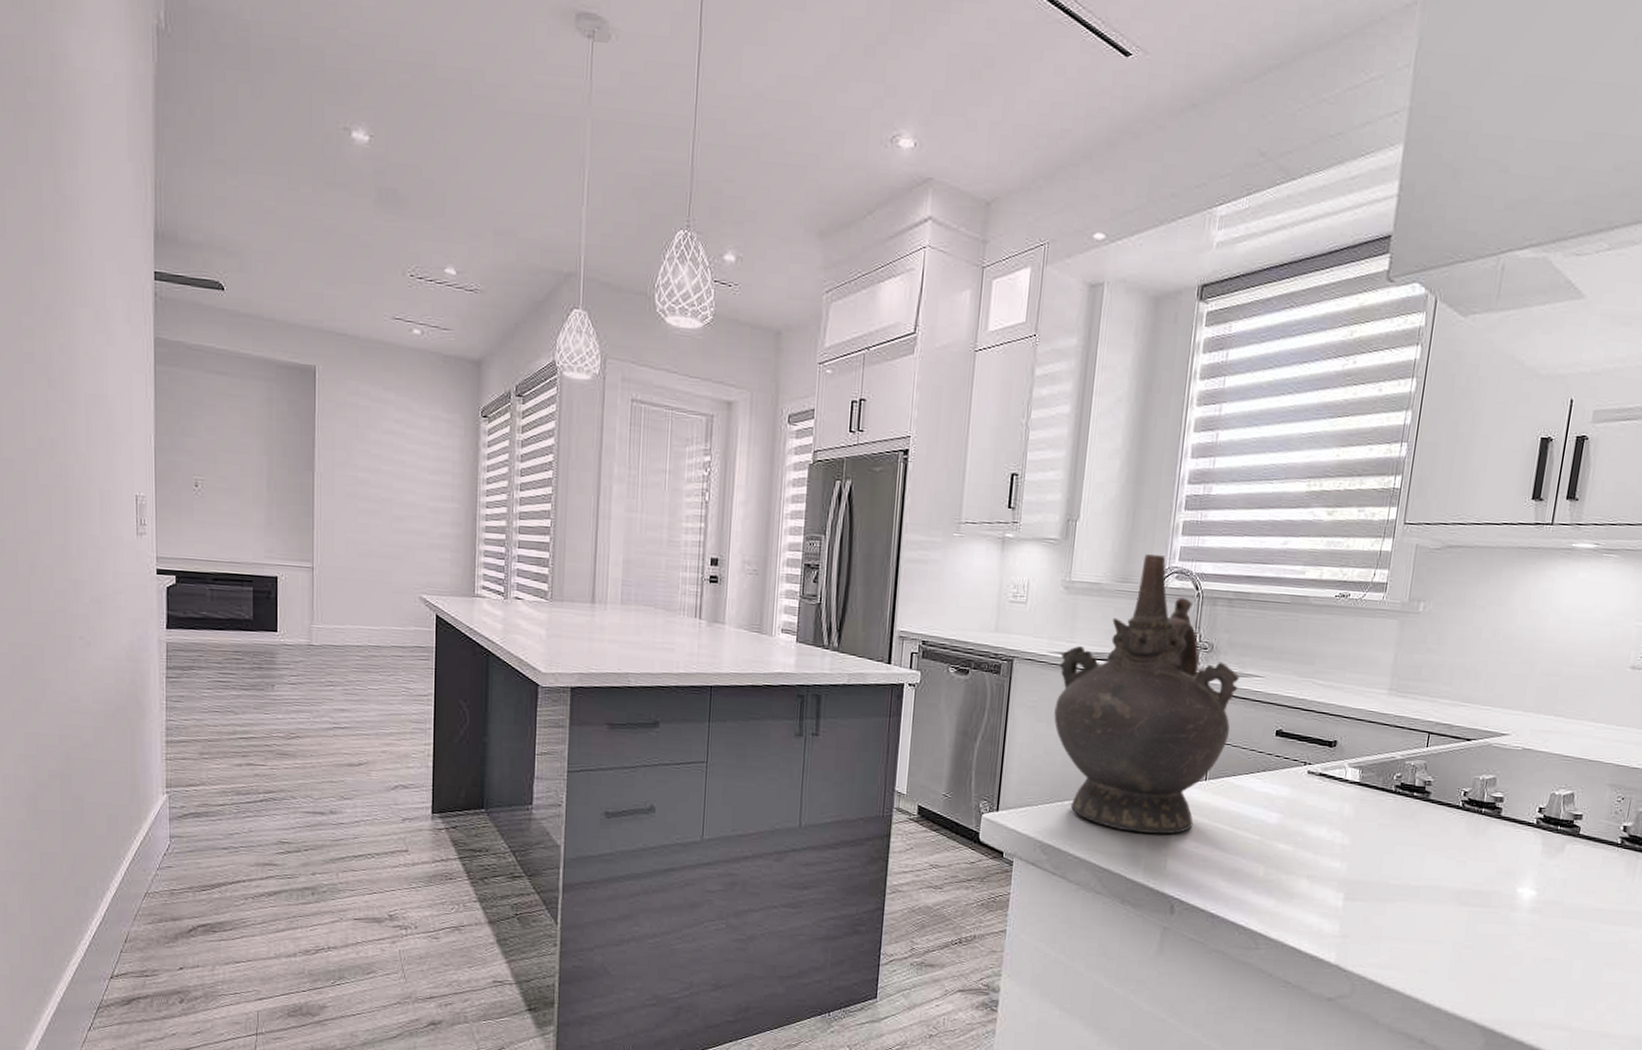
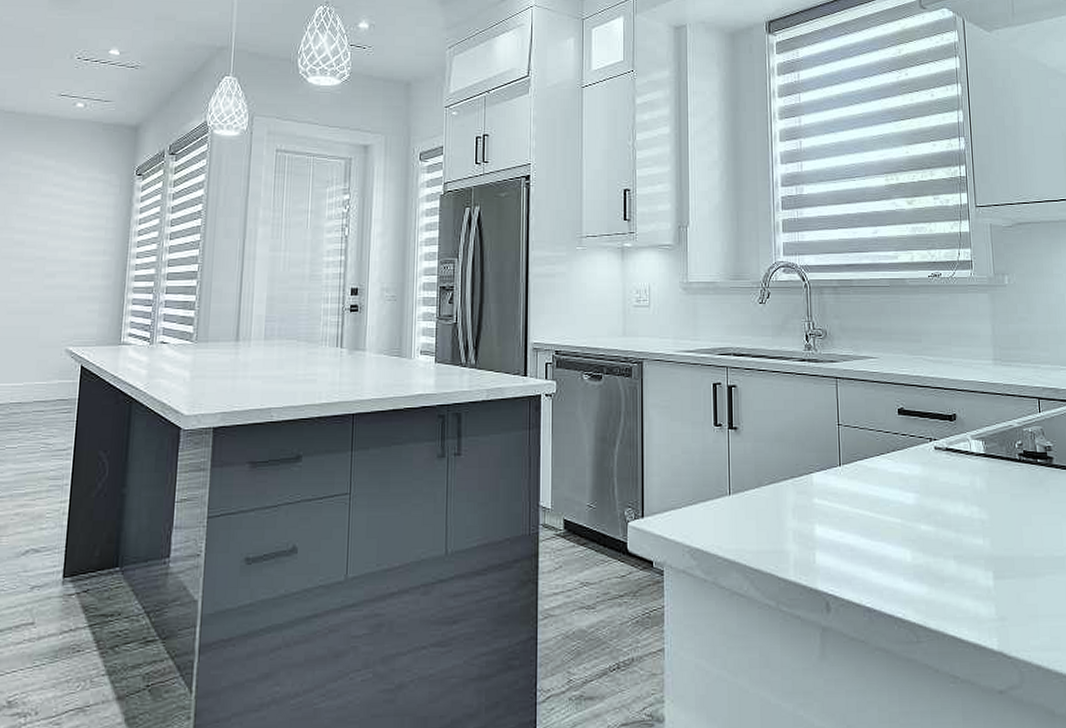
ceremonial vessel: present [1054,554,1240,835] -> none [686,252,856,527]

